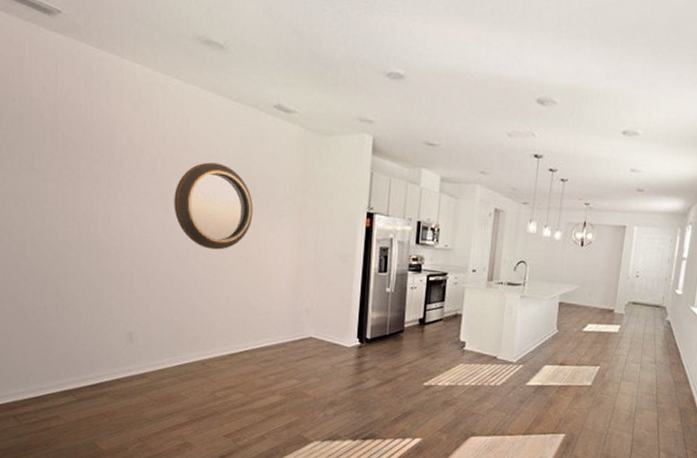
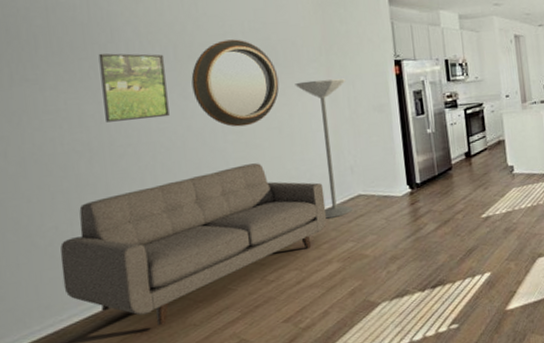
sofa: none [46,286,279,414] -> present [60,163,327,326]
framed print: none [96,155,153,227] -> present [98,53,170,122]
floor lamp: none [267,217,317,354] -> present [295,78,354,219]

